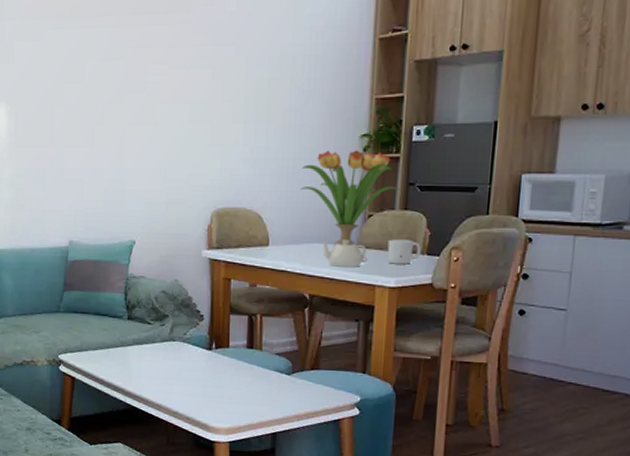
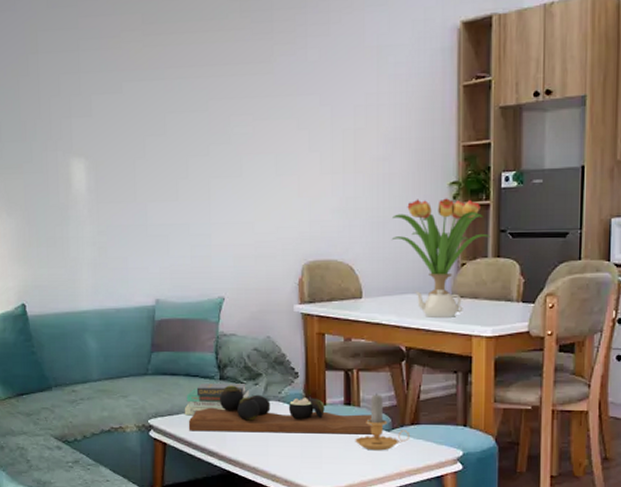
books: none [93,322,157,352] -> present [184,383,250,415]
decorative tray: none [96,325,274,378] -> present [188,385,373,435]
candle: none [256,338,309,394] -> present [355,393,409,451]
mug: present [387,239,422,265] -> none [482,287,517,313]

